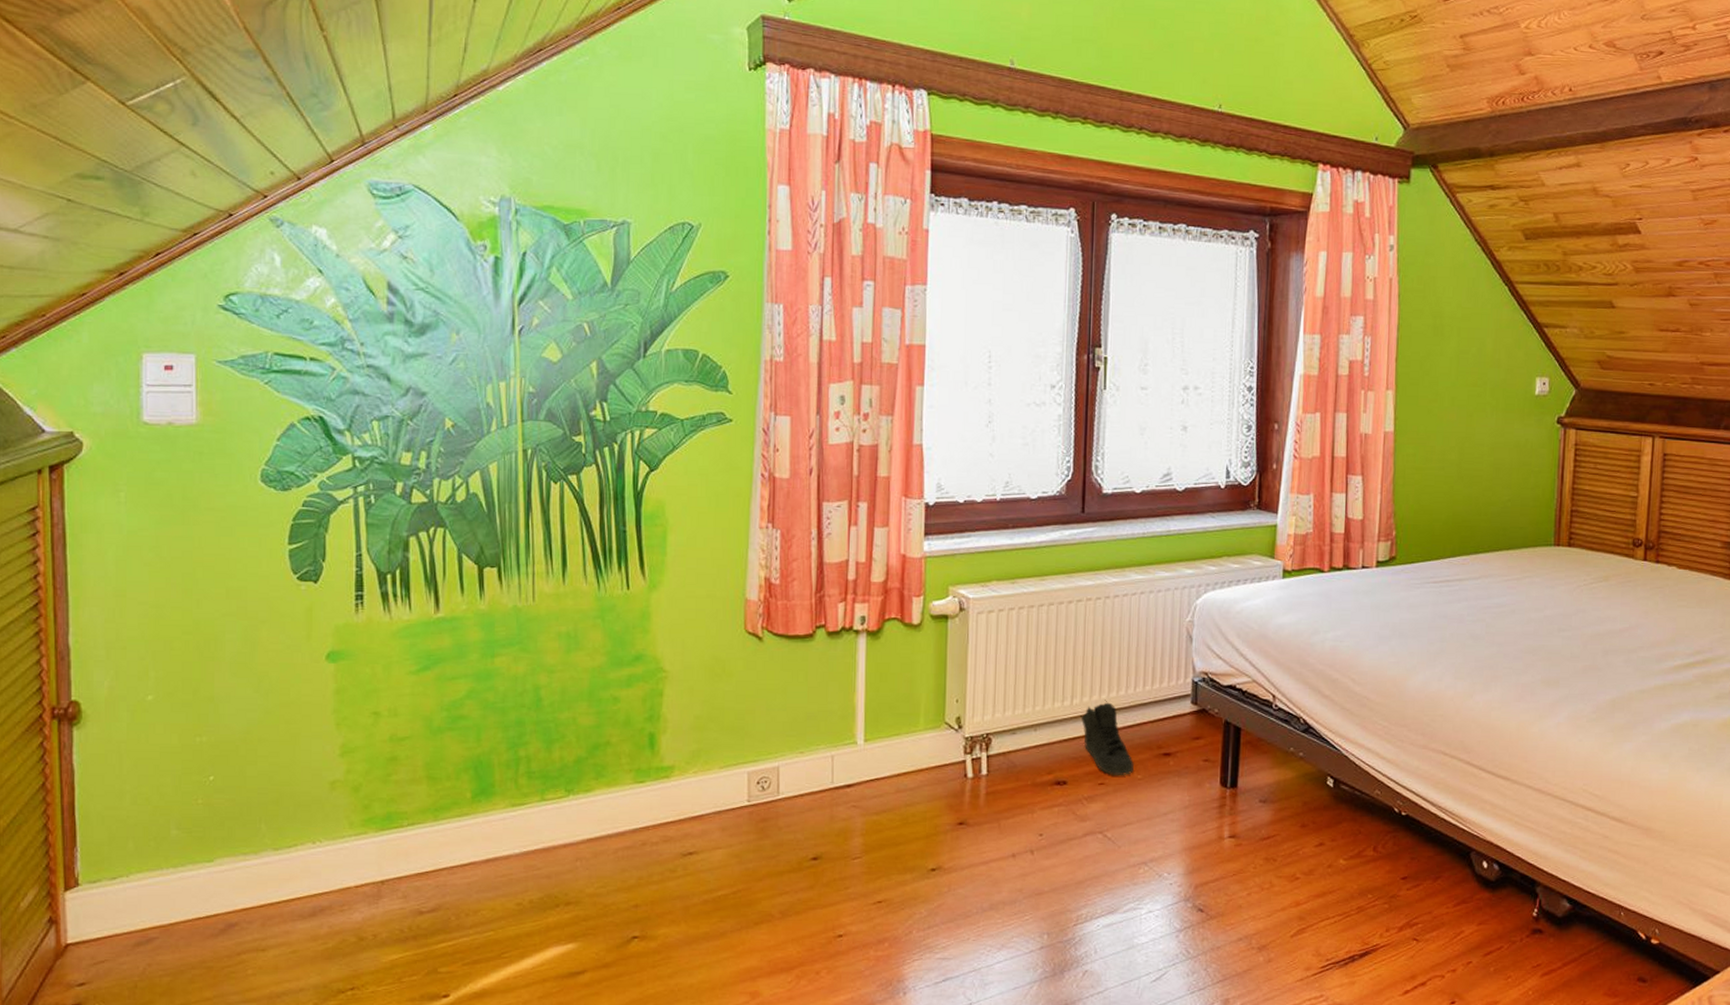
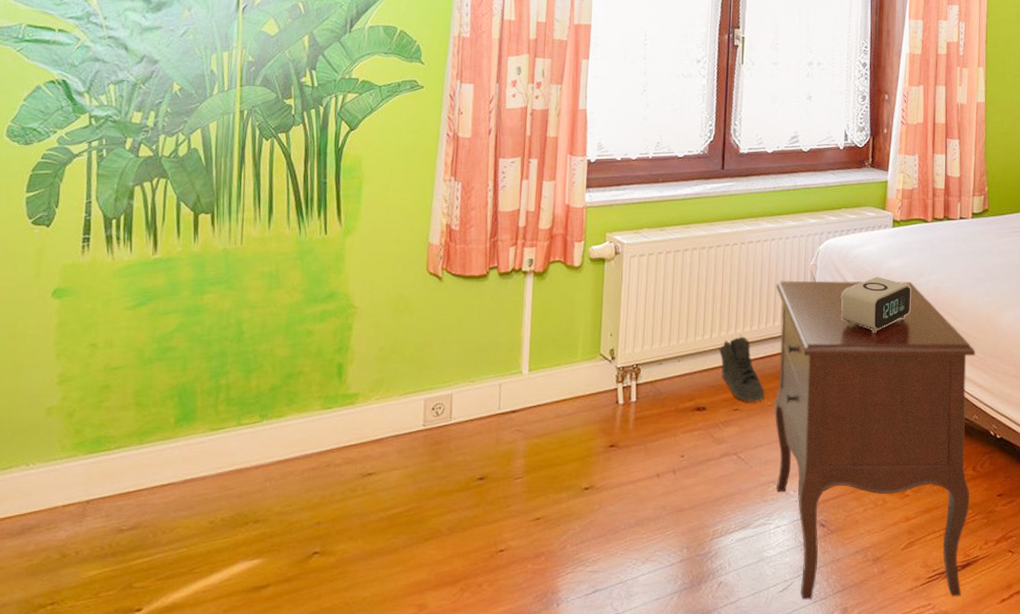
nightstand: none [1144,639,1379,990] -> present [774,280,976,600]
alarm clock: none [1222,634,1303,700] -> present [841,276,910,334]

